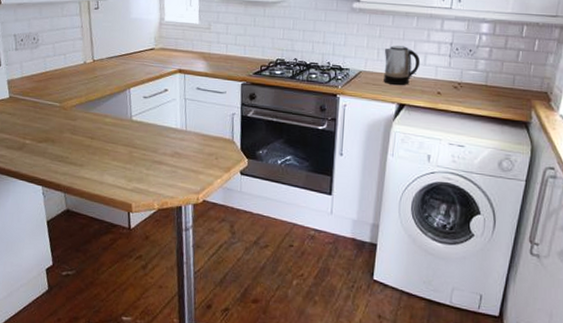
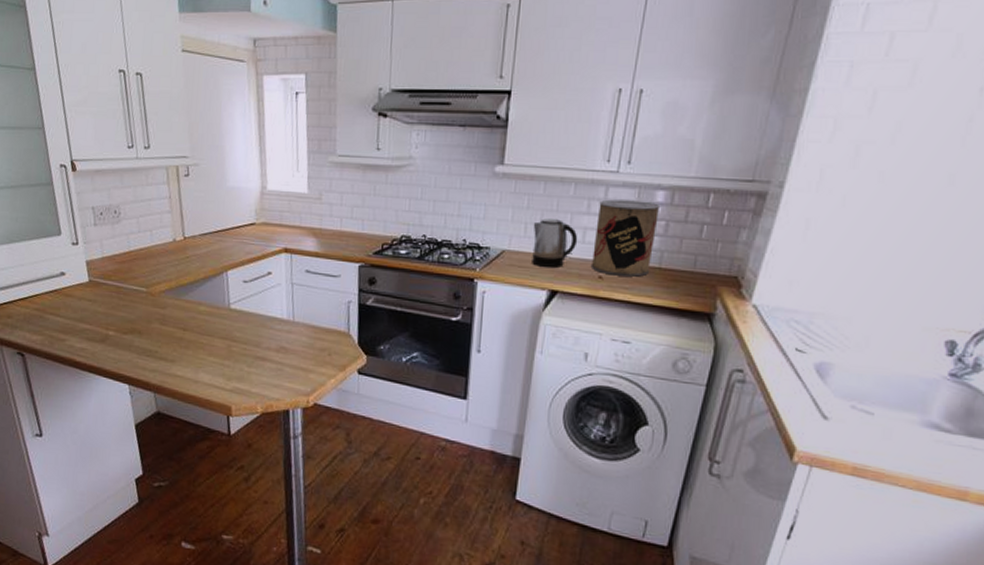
tin can: none [431,30,485,93] -> present [590,199,661,277]

